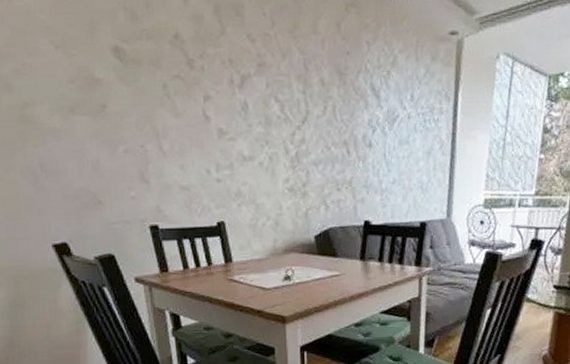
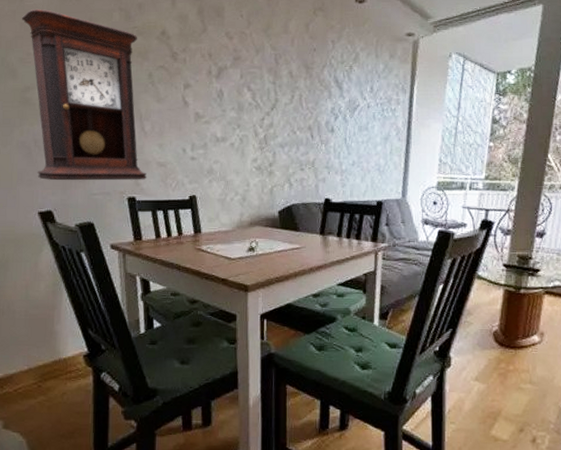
pendulum clock: none [11,9,169,209] -> present [21,8,147,180]

